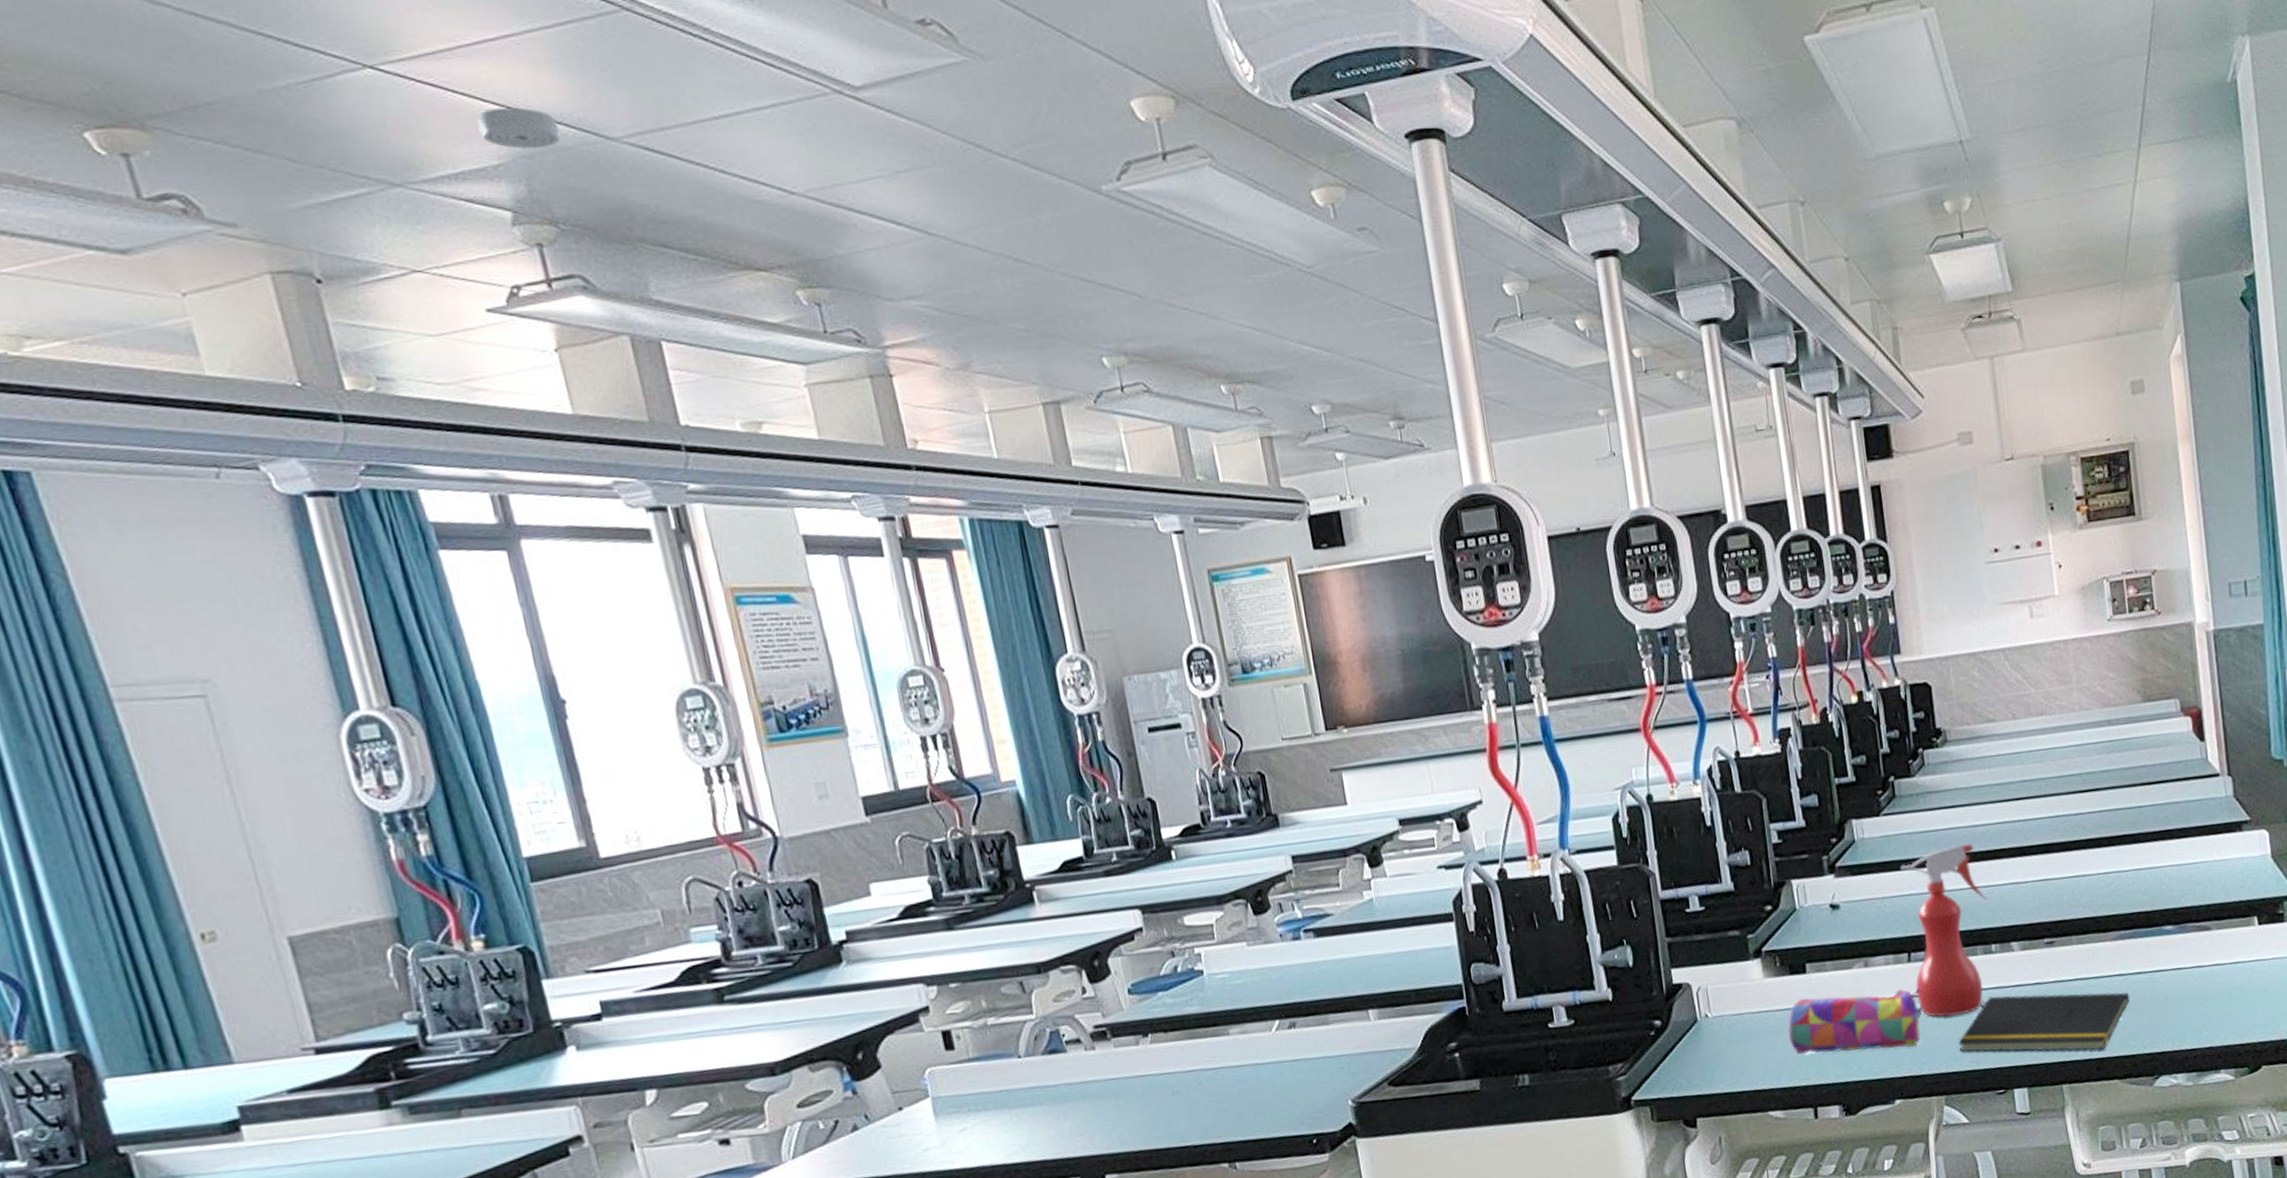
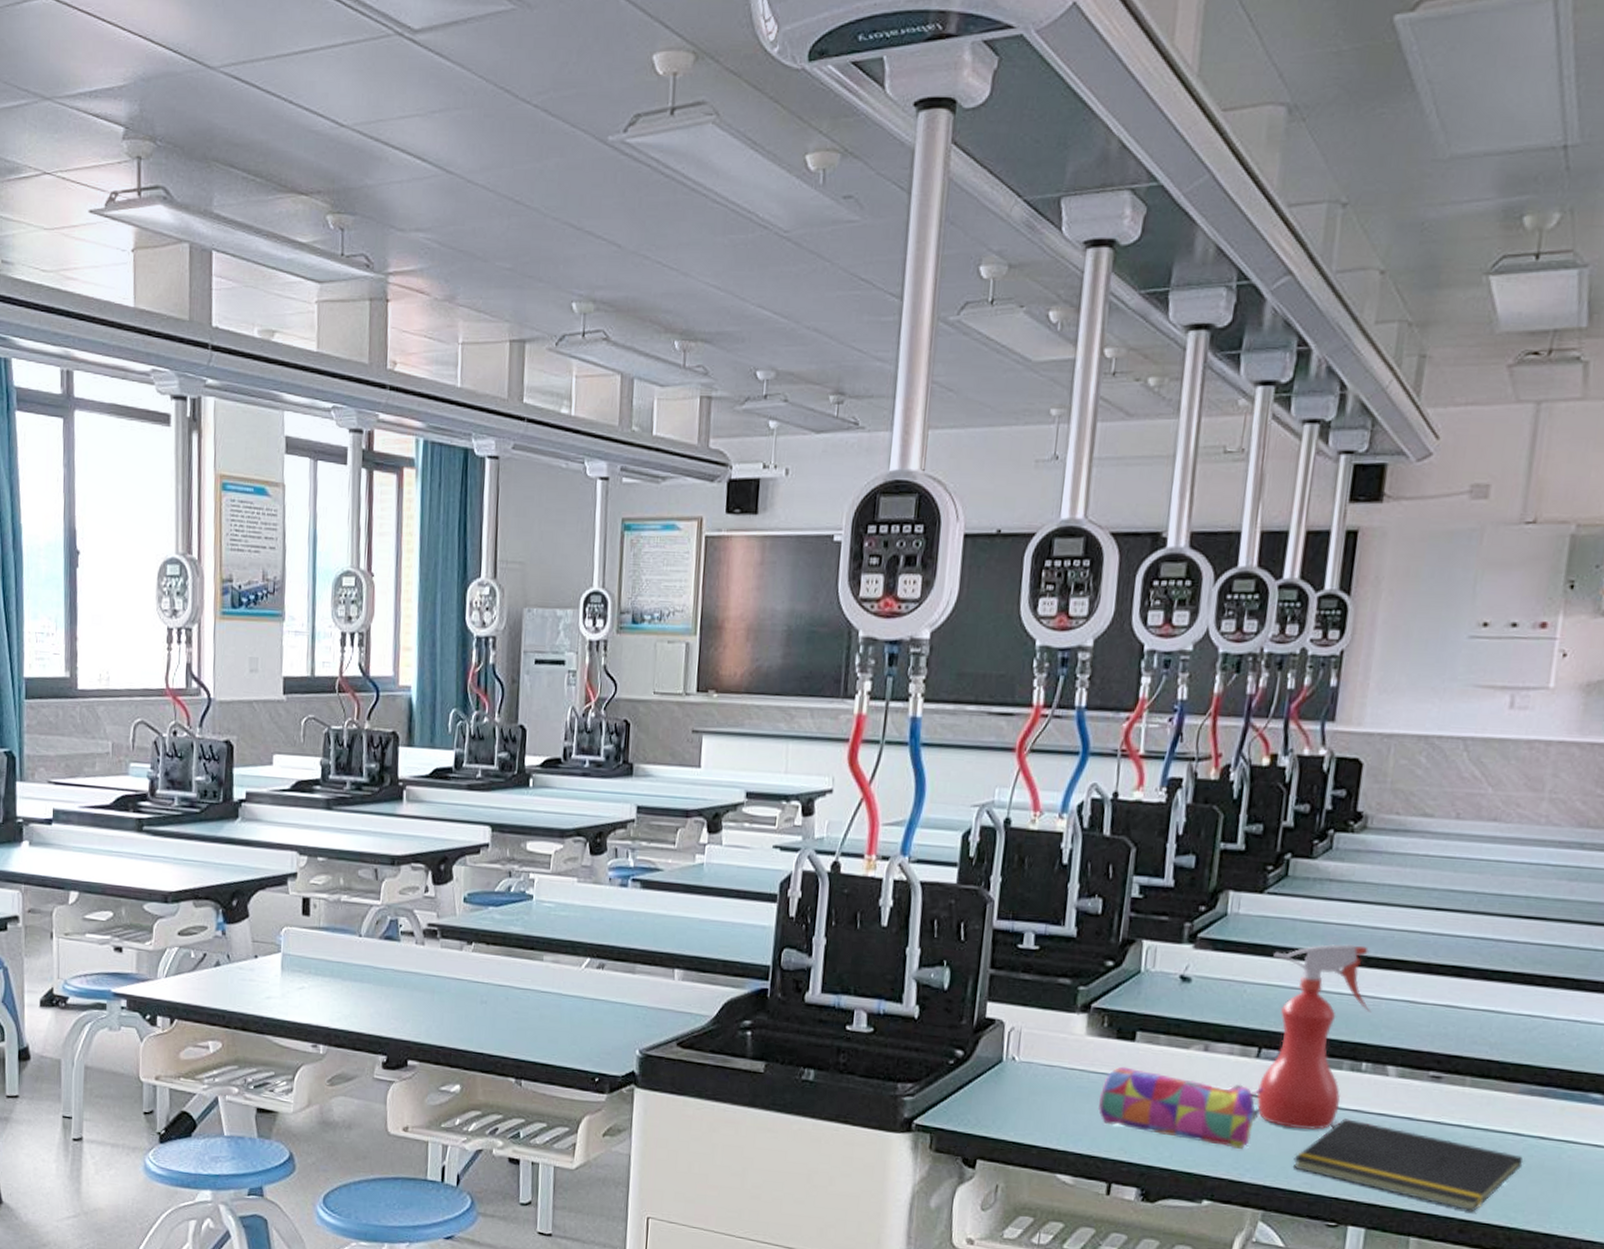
smoke detector: present [477,107,561,149] -> none [115,35,174,73]

